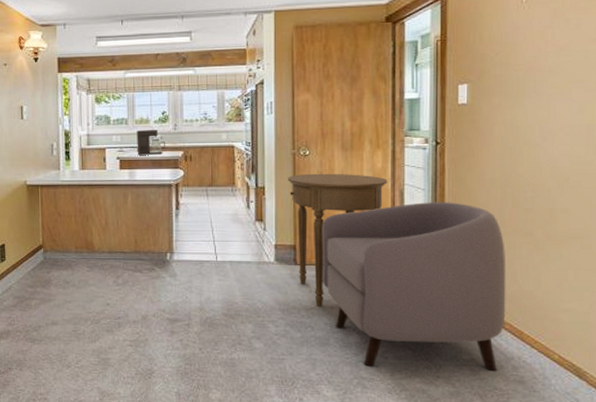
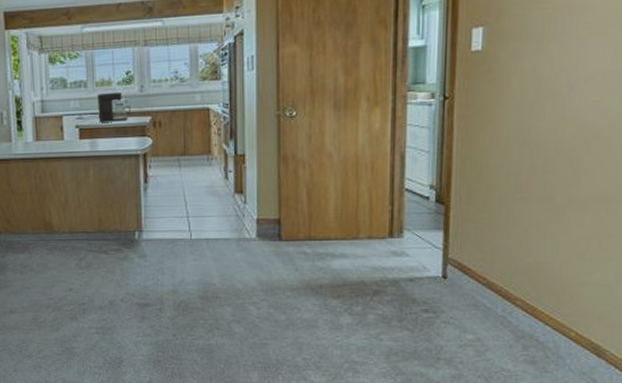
side table: present [287,173,388,307] -> none [270,136,387,286]
armchair: present [322,202,506,372] -> none [310,165,521,352]

